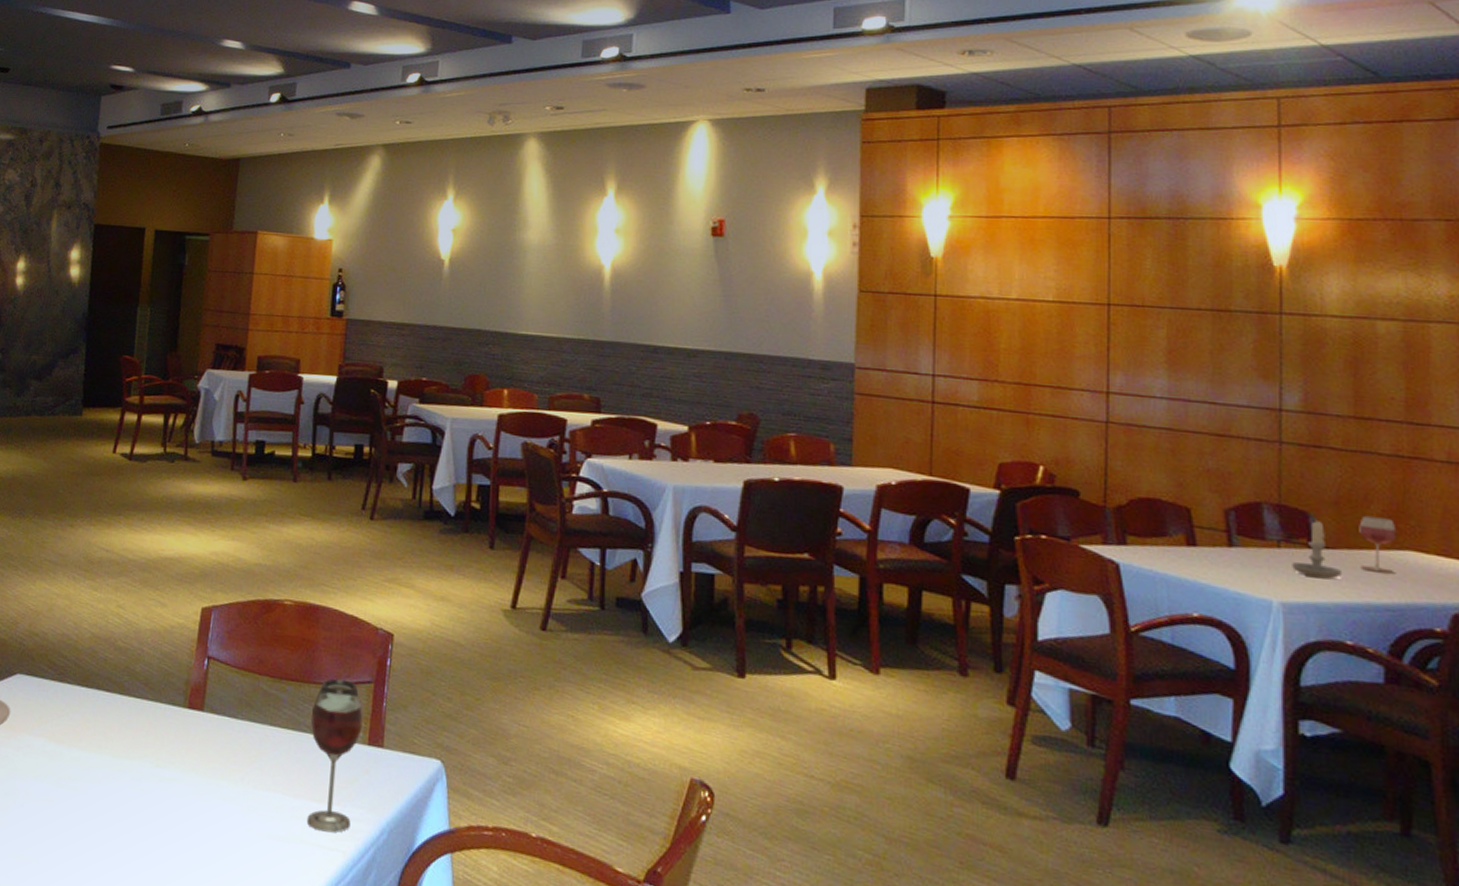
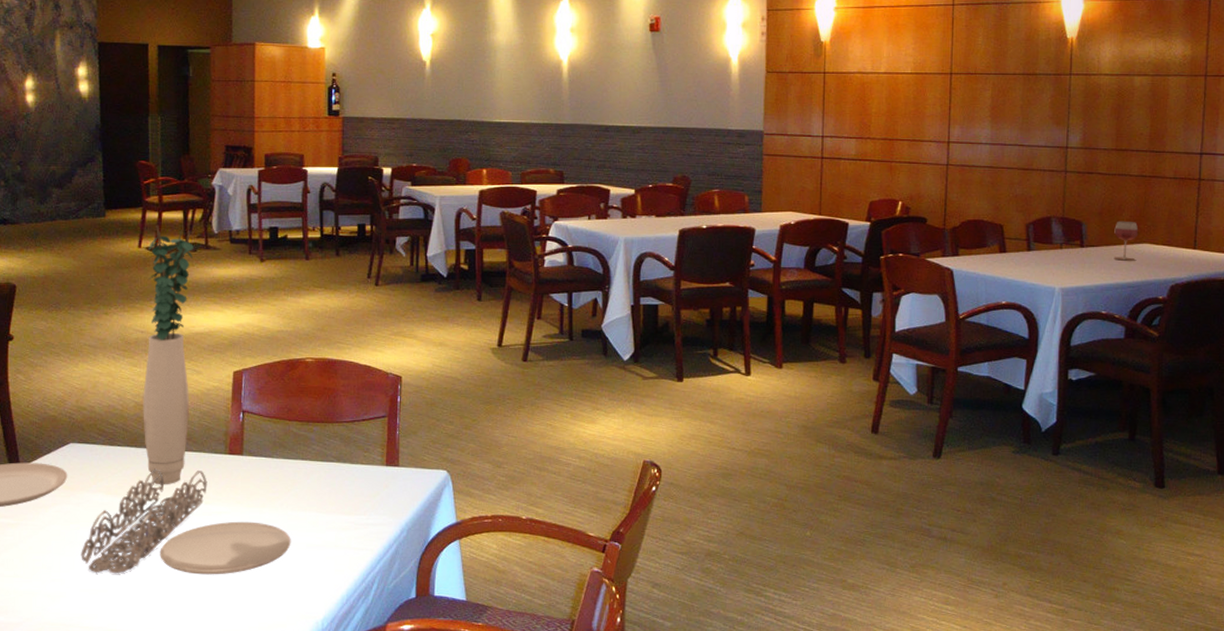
napkin holder: none [13,715,161,840] -> present [81,468,207,574]
vase: none [96,428,172,738] -> present [143,224,194,485]
plate: none [99,792,250,859] -> present [160,521,291,575]
wineglass: present [306,678,363,833] -> none [336,417,380,537]
candle: present [1292,519,1341,580] -> none [1069,226,1101,269]

